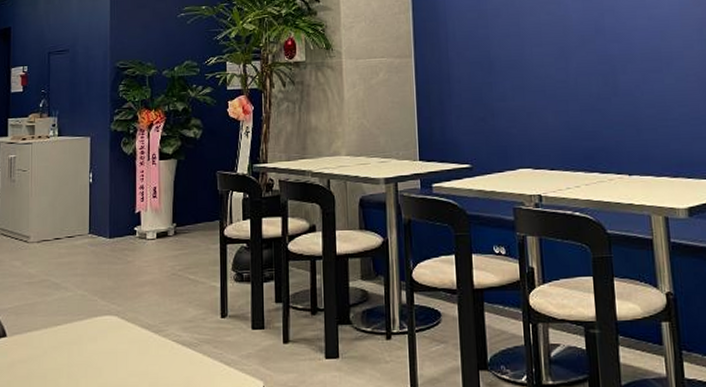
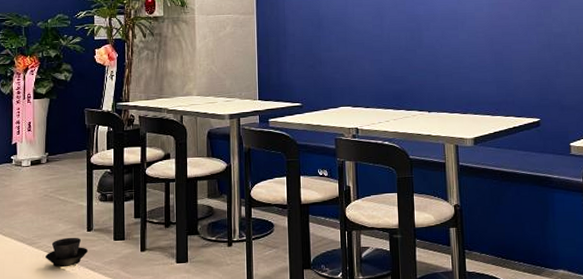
cup: none [174,324,223,361] -> present [46,237,89,268]

